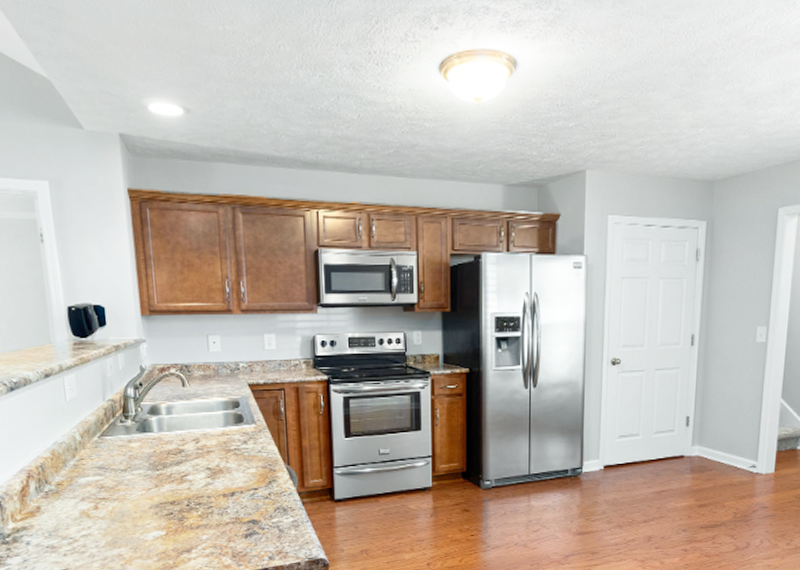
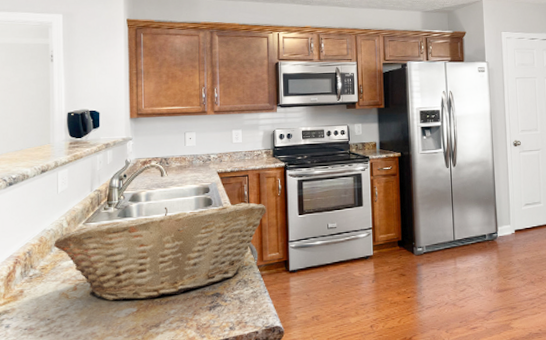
fruit basket: none [68,421,307,523] -> present [54,202,266,301]

